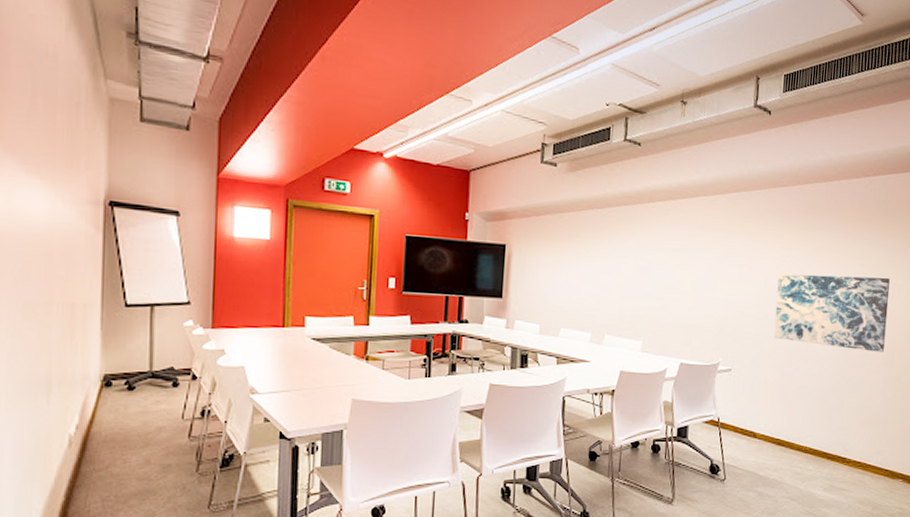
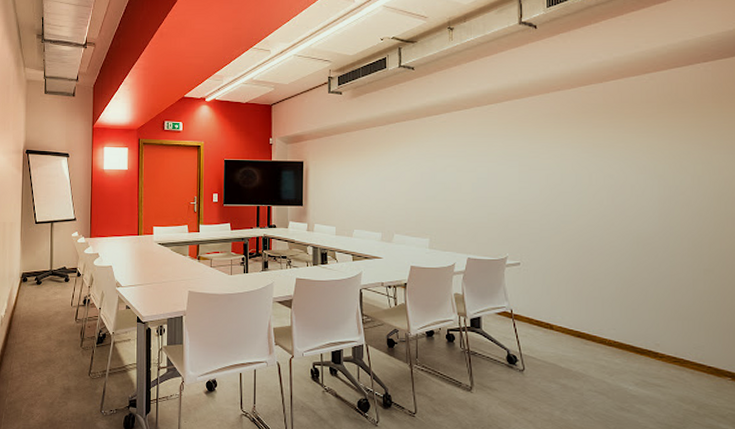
wall art: present [774,273,890,352] -> none [561,168,689,244]

